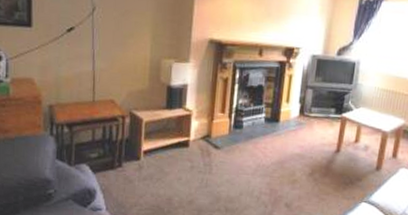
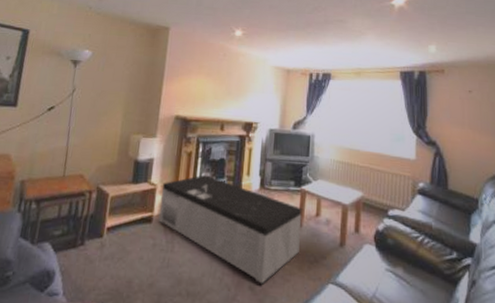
coffee table: none [195,101,342,202] -> present [158,175,302,284]

